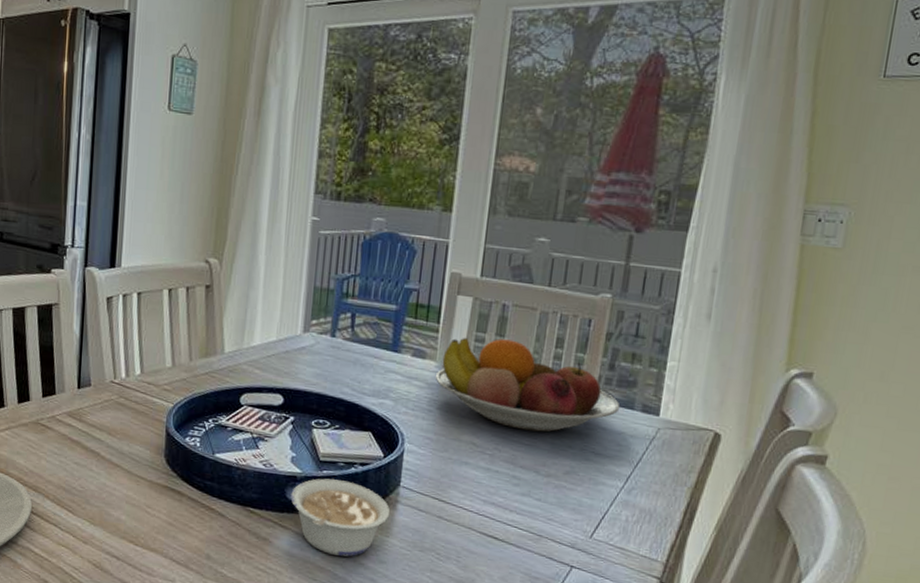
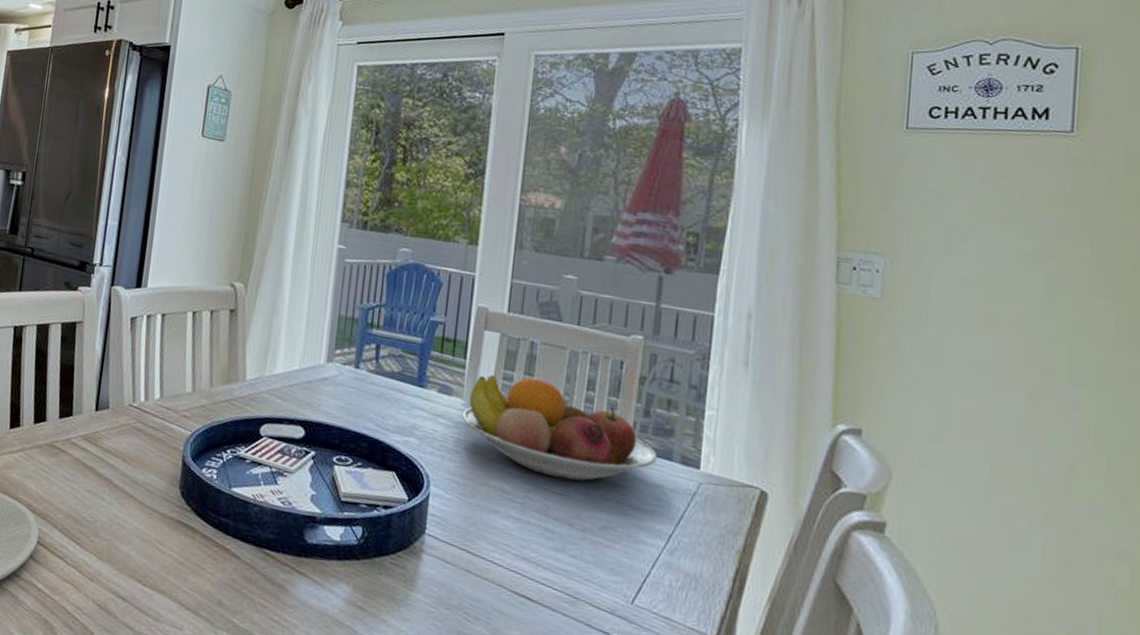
legume: present [290,478,390,557] -> none [309,520,415,612]

